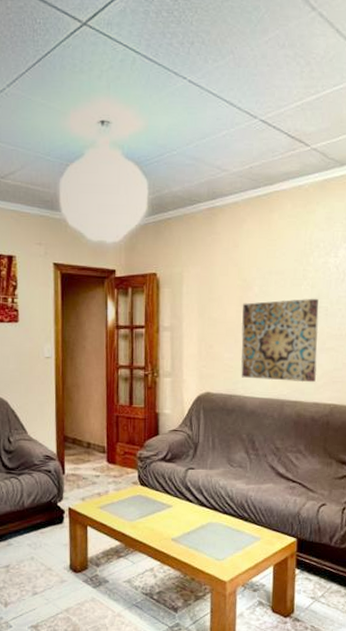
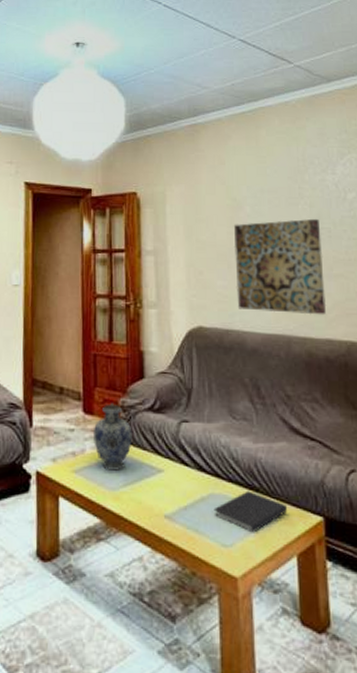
decorative vase: none [116,454,148,506] -> present [94,402,132,471]
diary: none [211,520,269,550] -> present [213,490,287,533]

